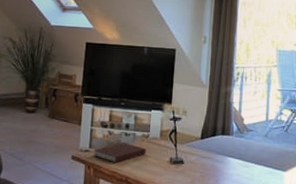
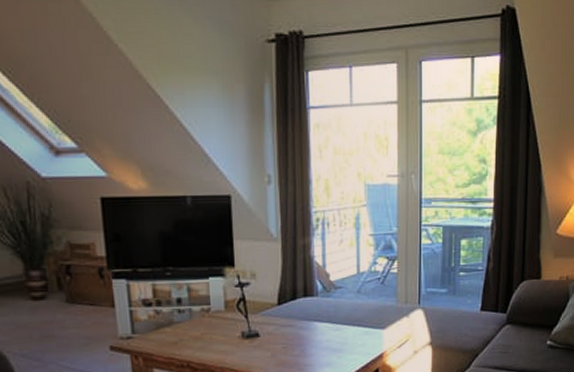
notebook: present [93,142,146,163] -> none [138,321,209,348]

